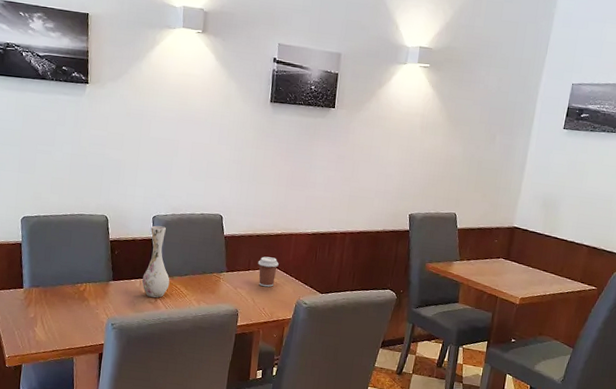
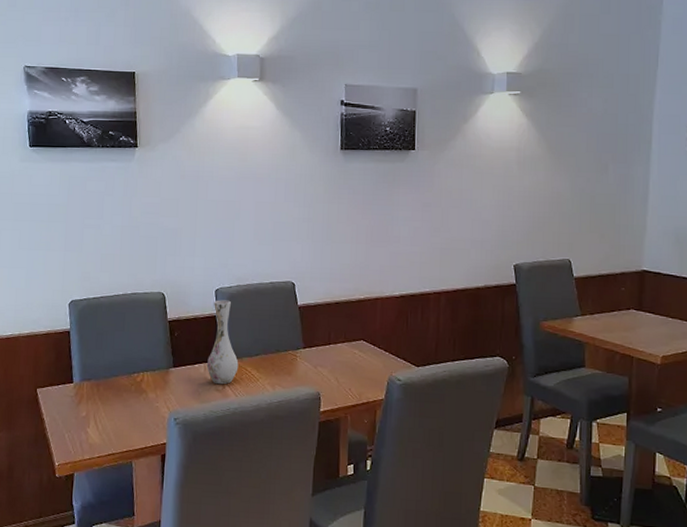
coffee cup: present [258,256,279,287] -> none [339,327,364,363]

